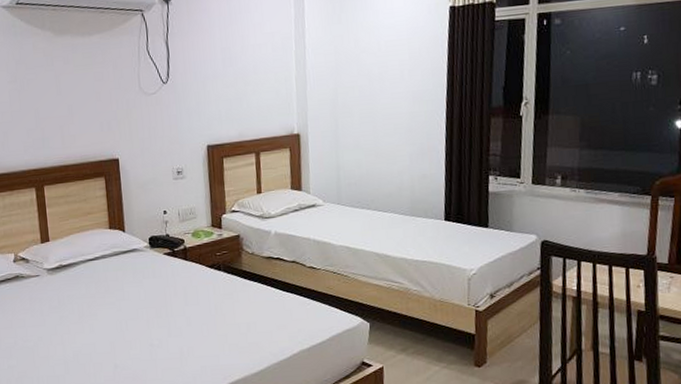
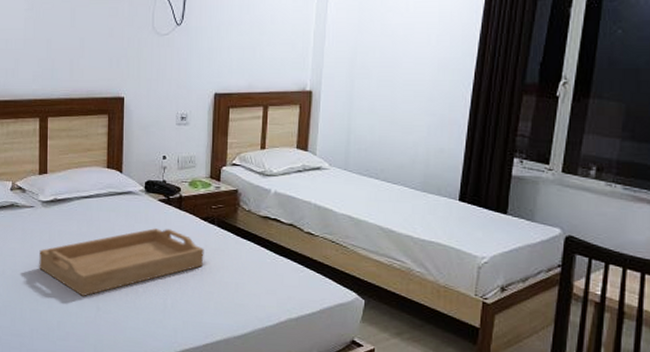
serving tray: none [50,280,215,356] -> present [39,228,204,296]

